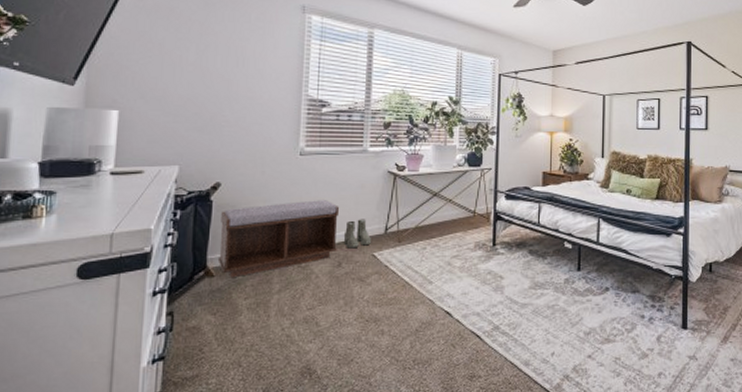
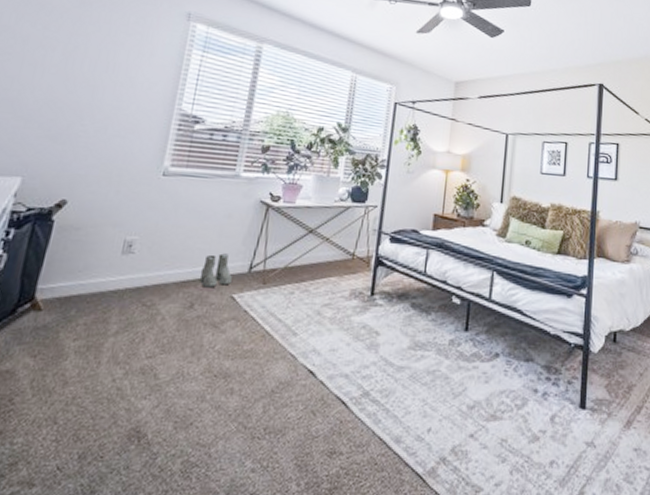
bench: present [217,200,339,278] -> none [48,227,199,314]

